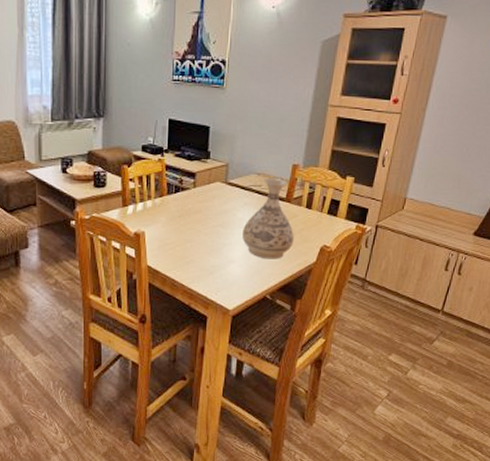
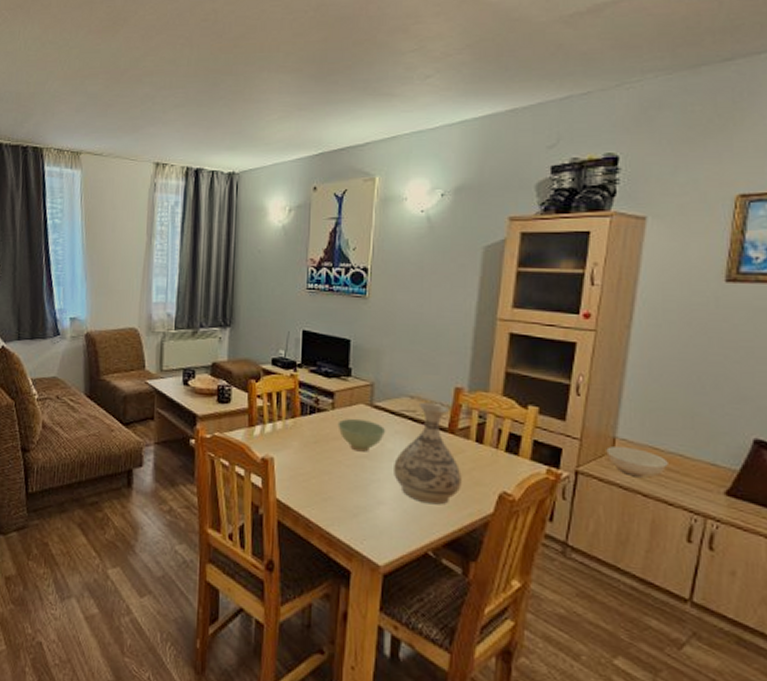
bowl: none [198,194,238,222] -> present [337,418,386,452]
bowl: none [398,204,440,227] -> present [606,445,668,478]

